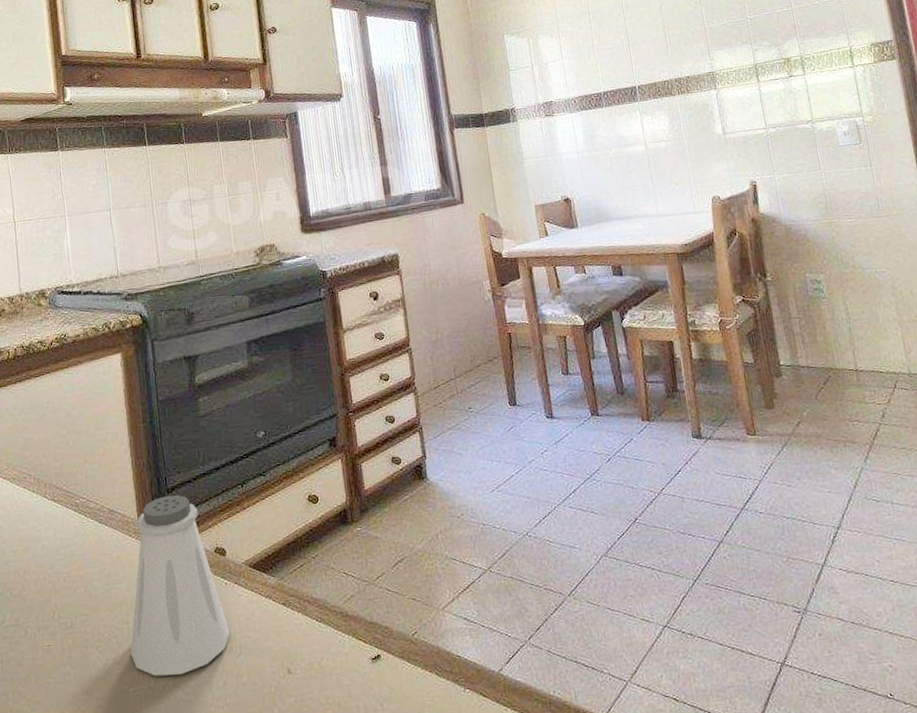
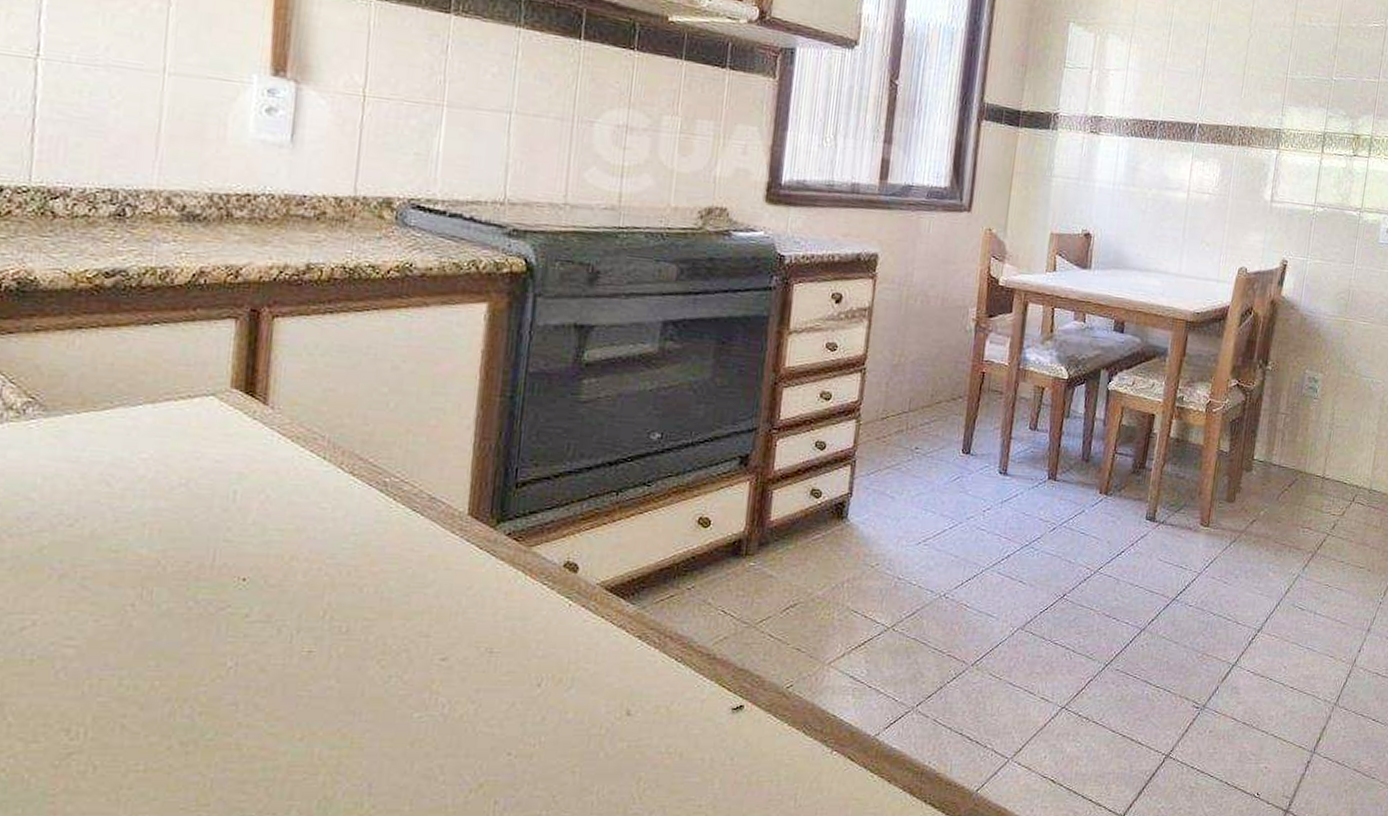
saltshaker: present [130,494,230,677] -> none [424,490,563,704]

